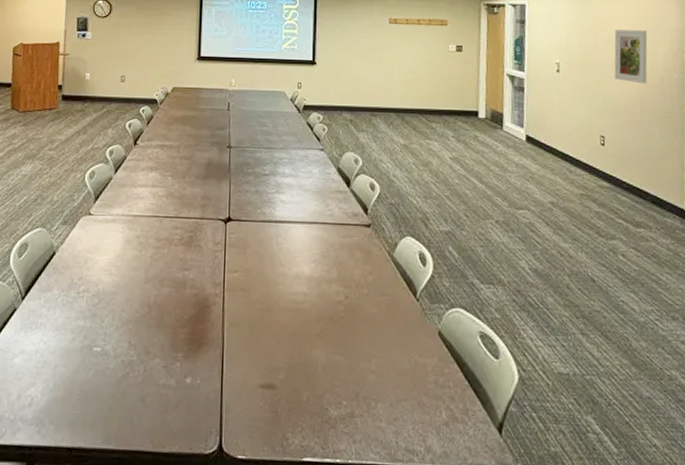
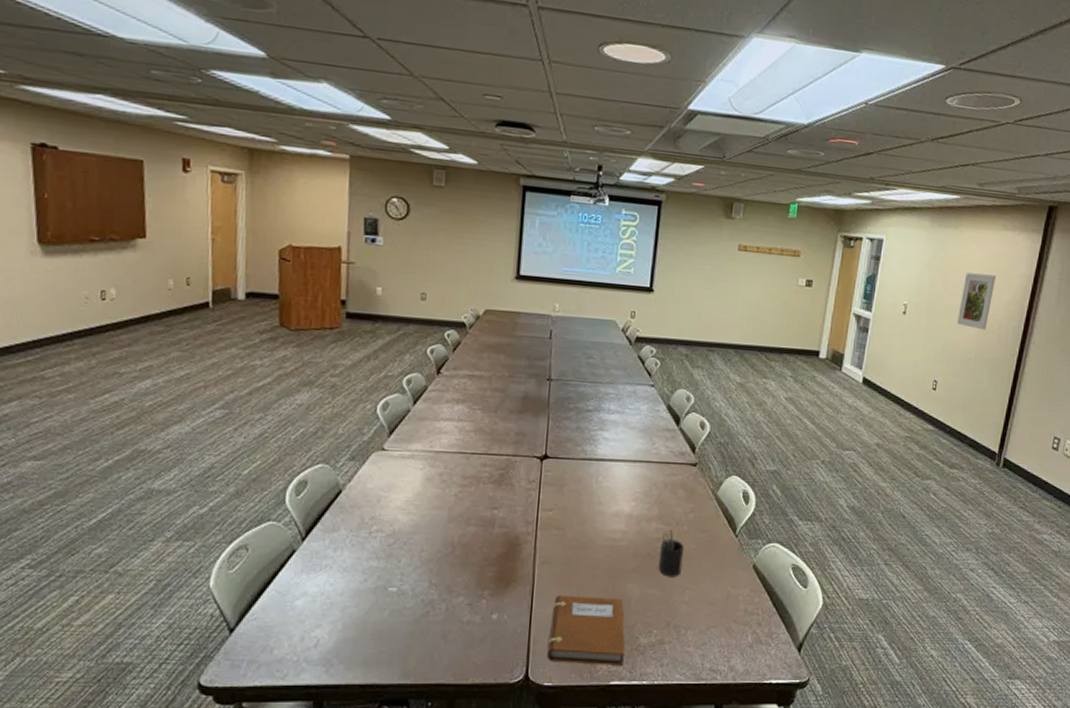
notebook: none [239,360,316,440] -> present [546,596,626,665]
pen holder: none [340,290,366,343] -> present [657,527,684,577]

